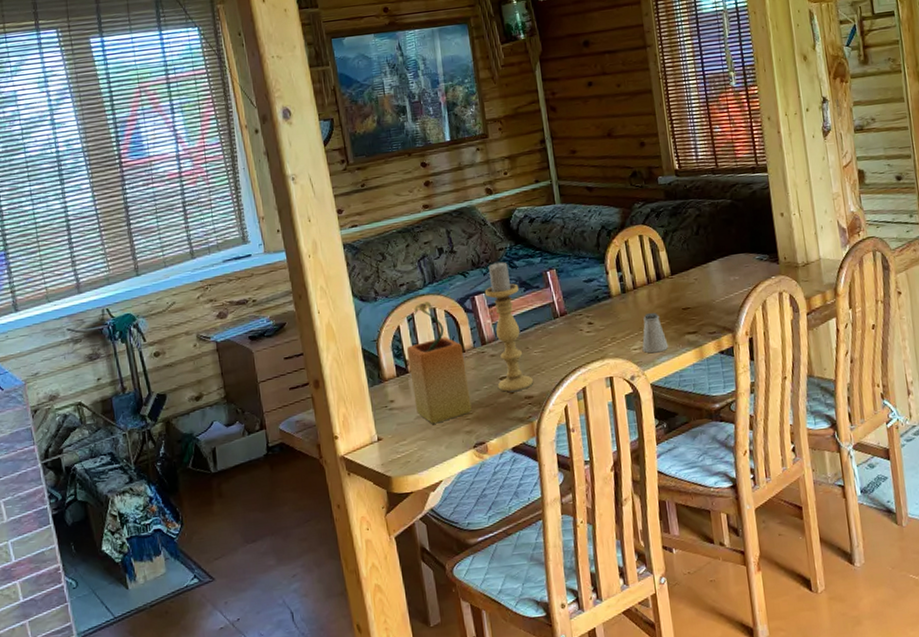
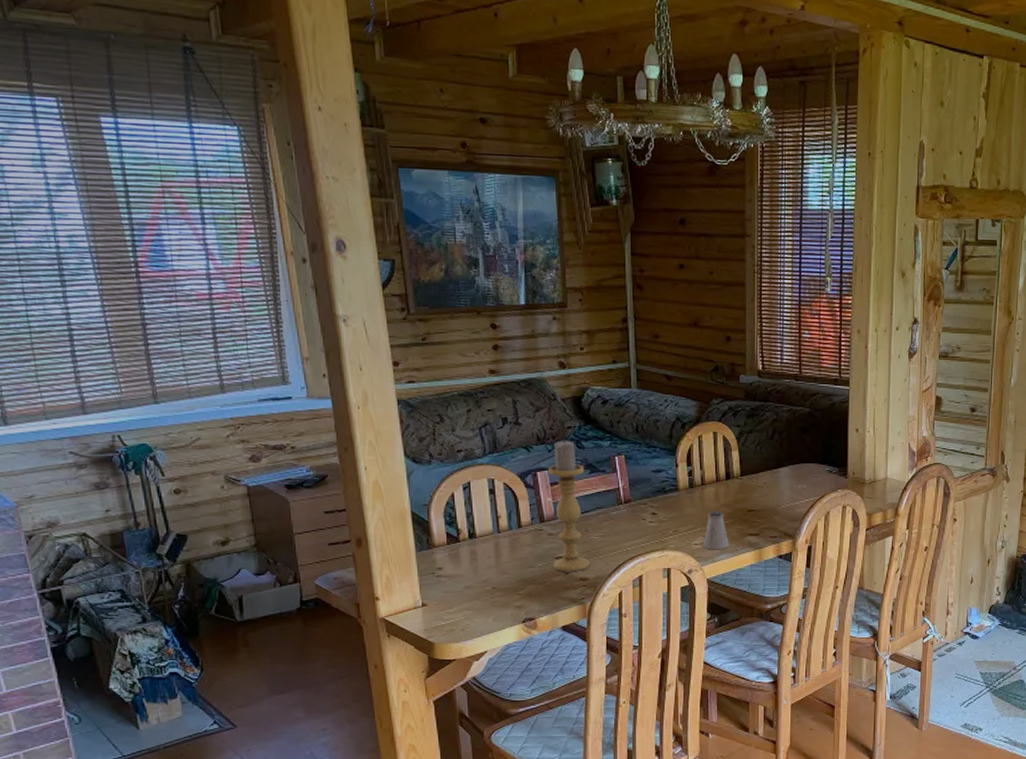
potted plant: present [406,302,472,424] -> none [459,472,524,595]

